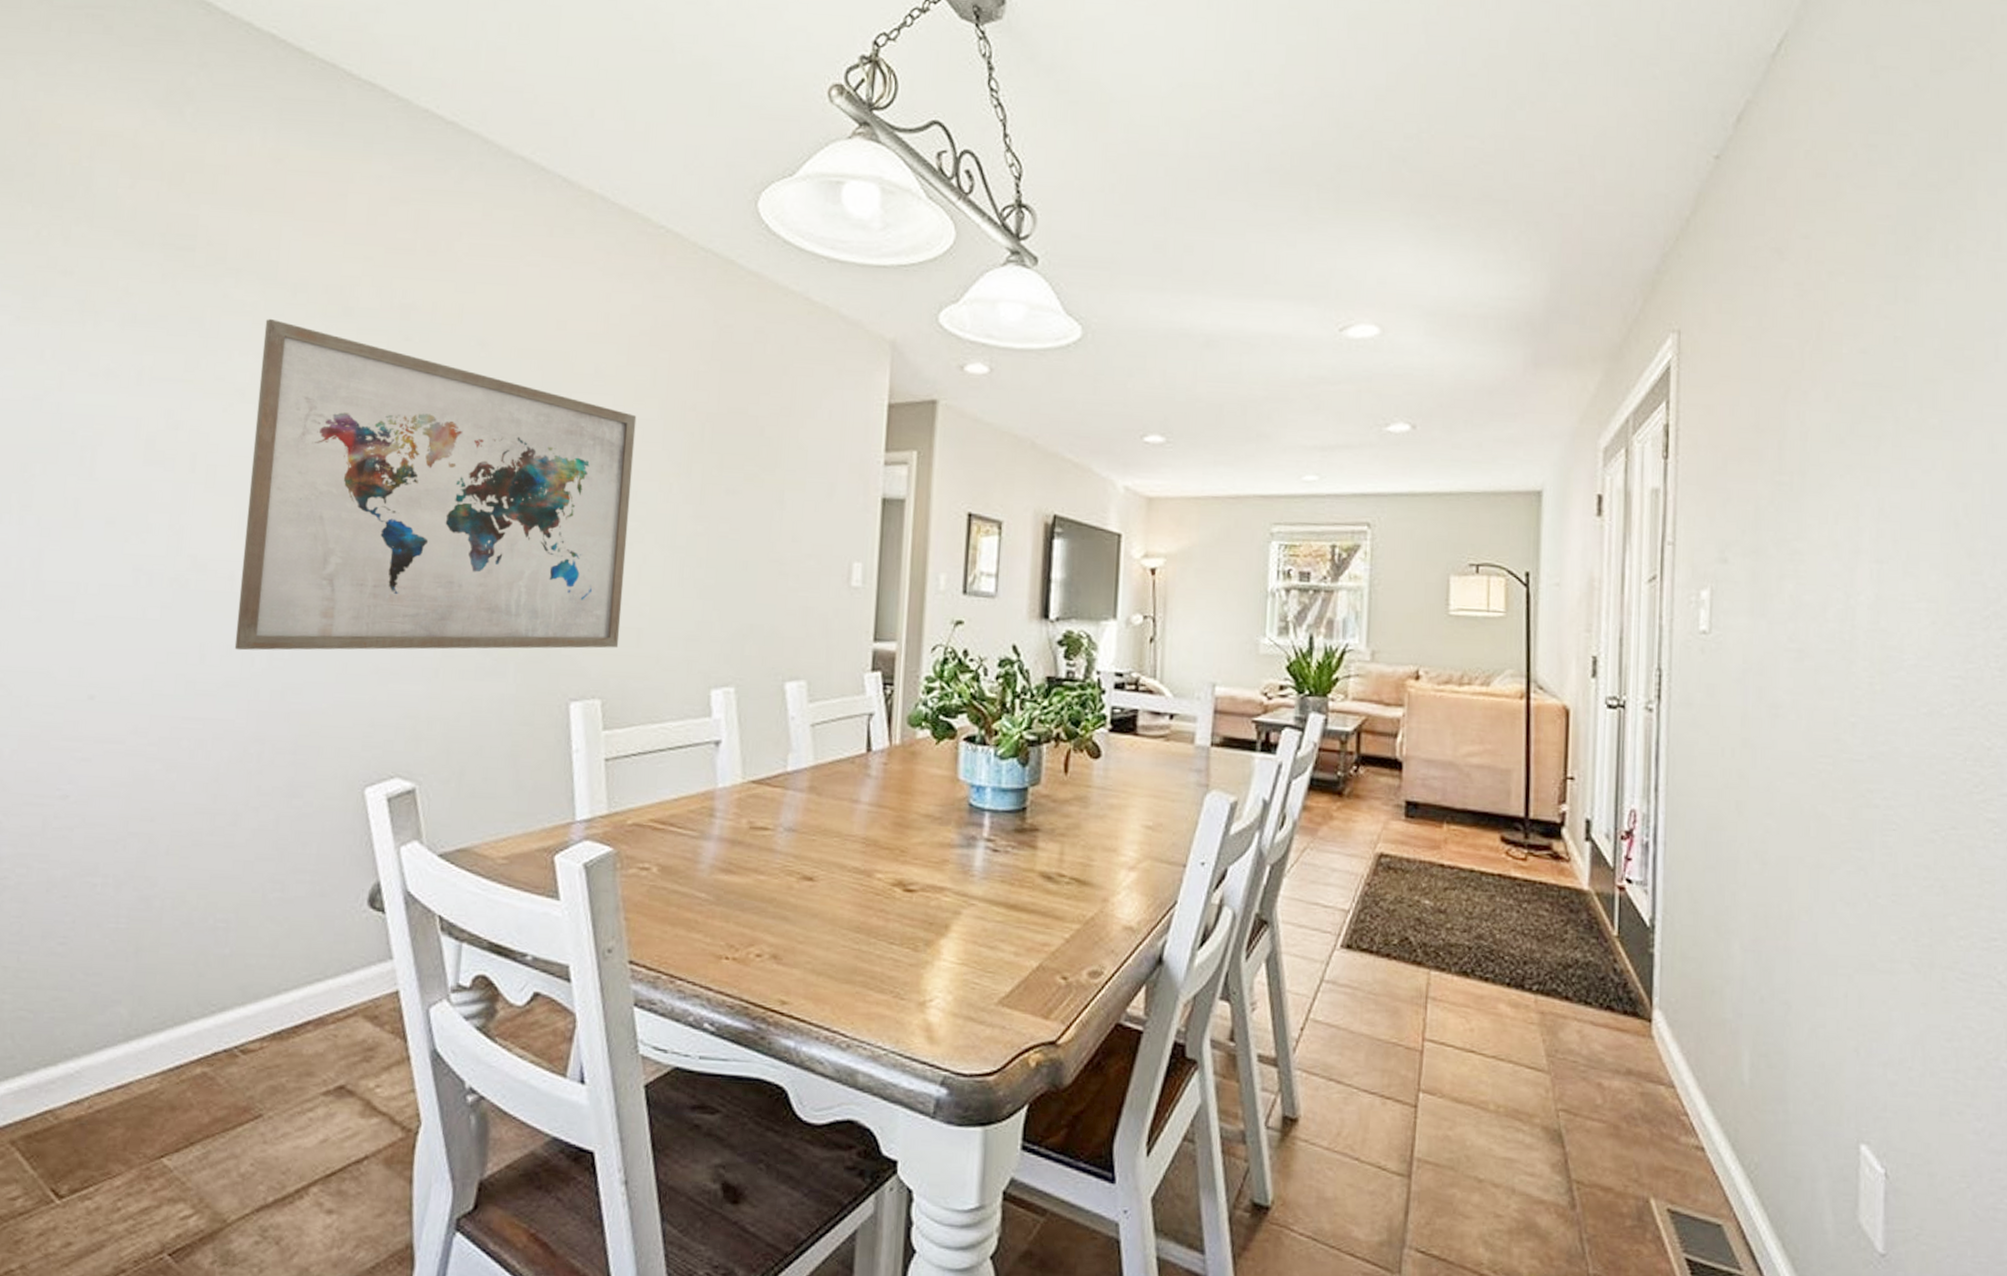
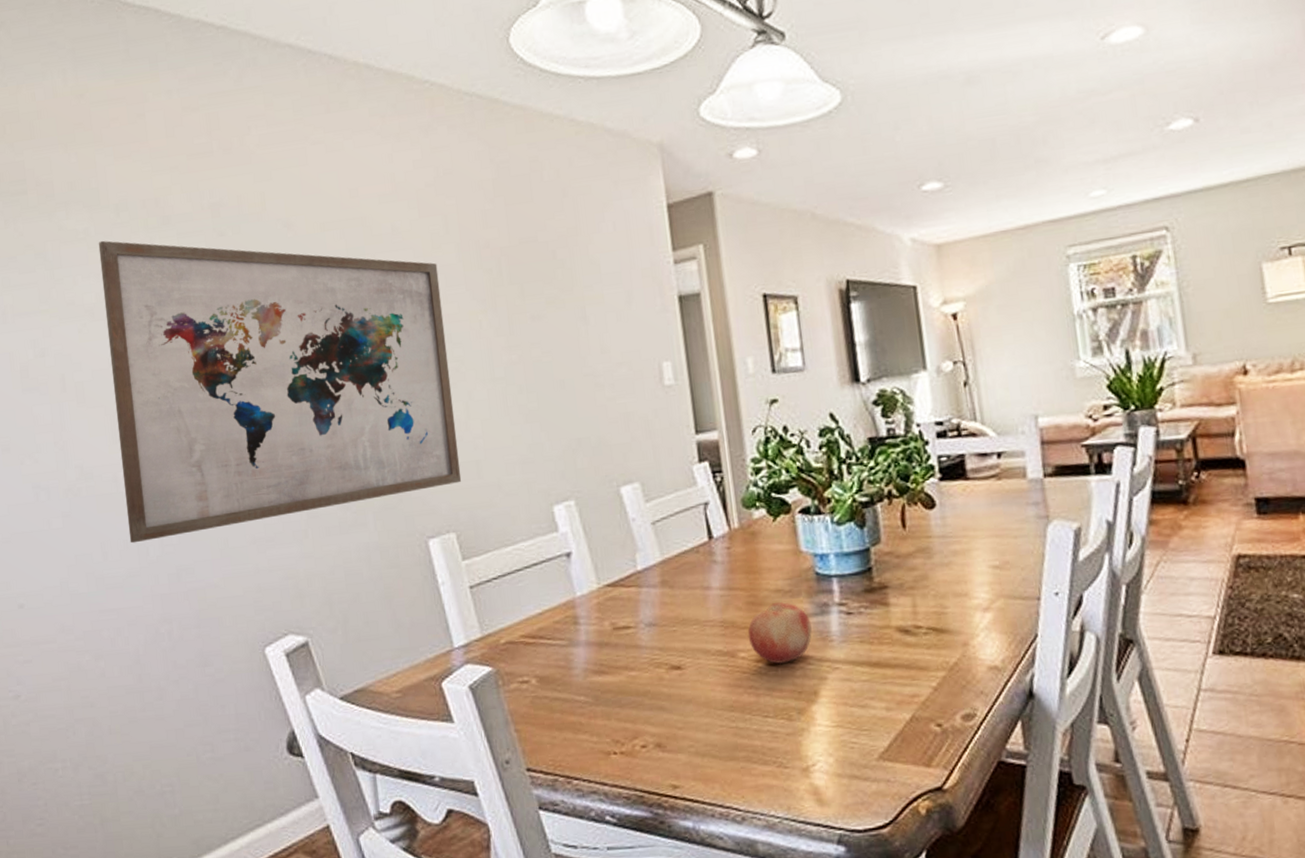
fruit: none [888,828,955,892] -> present [748,602,812,665]

